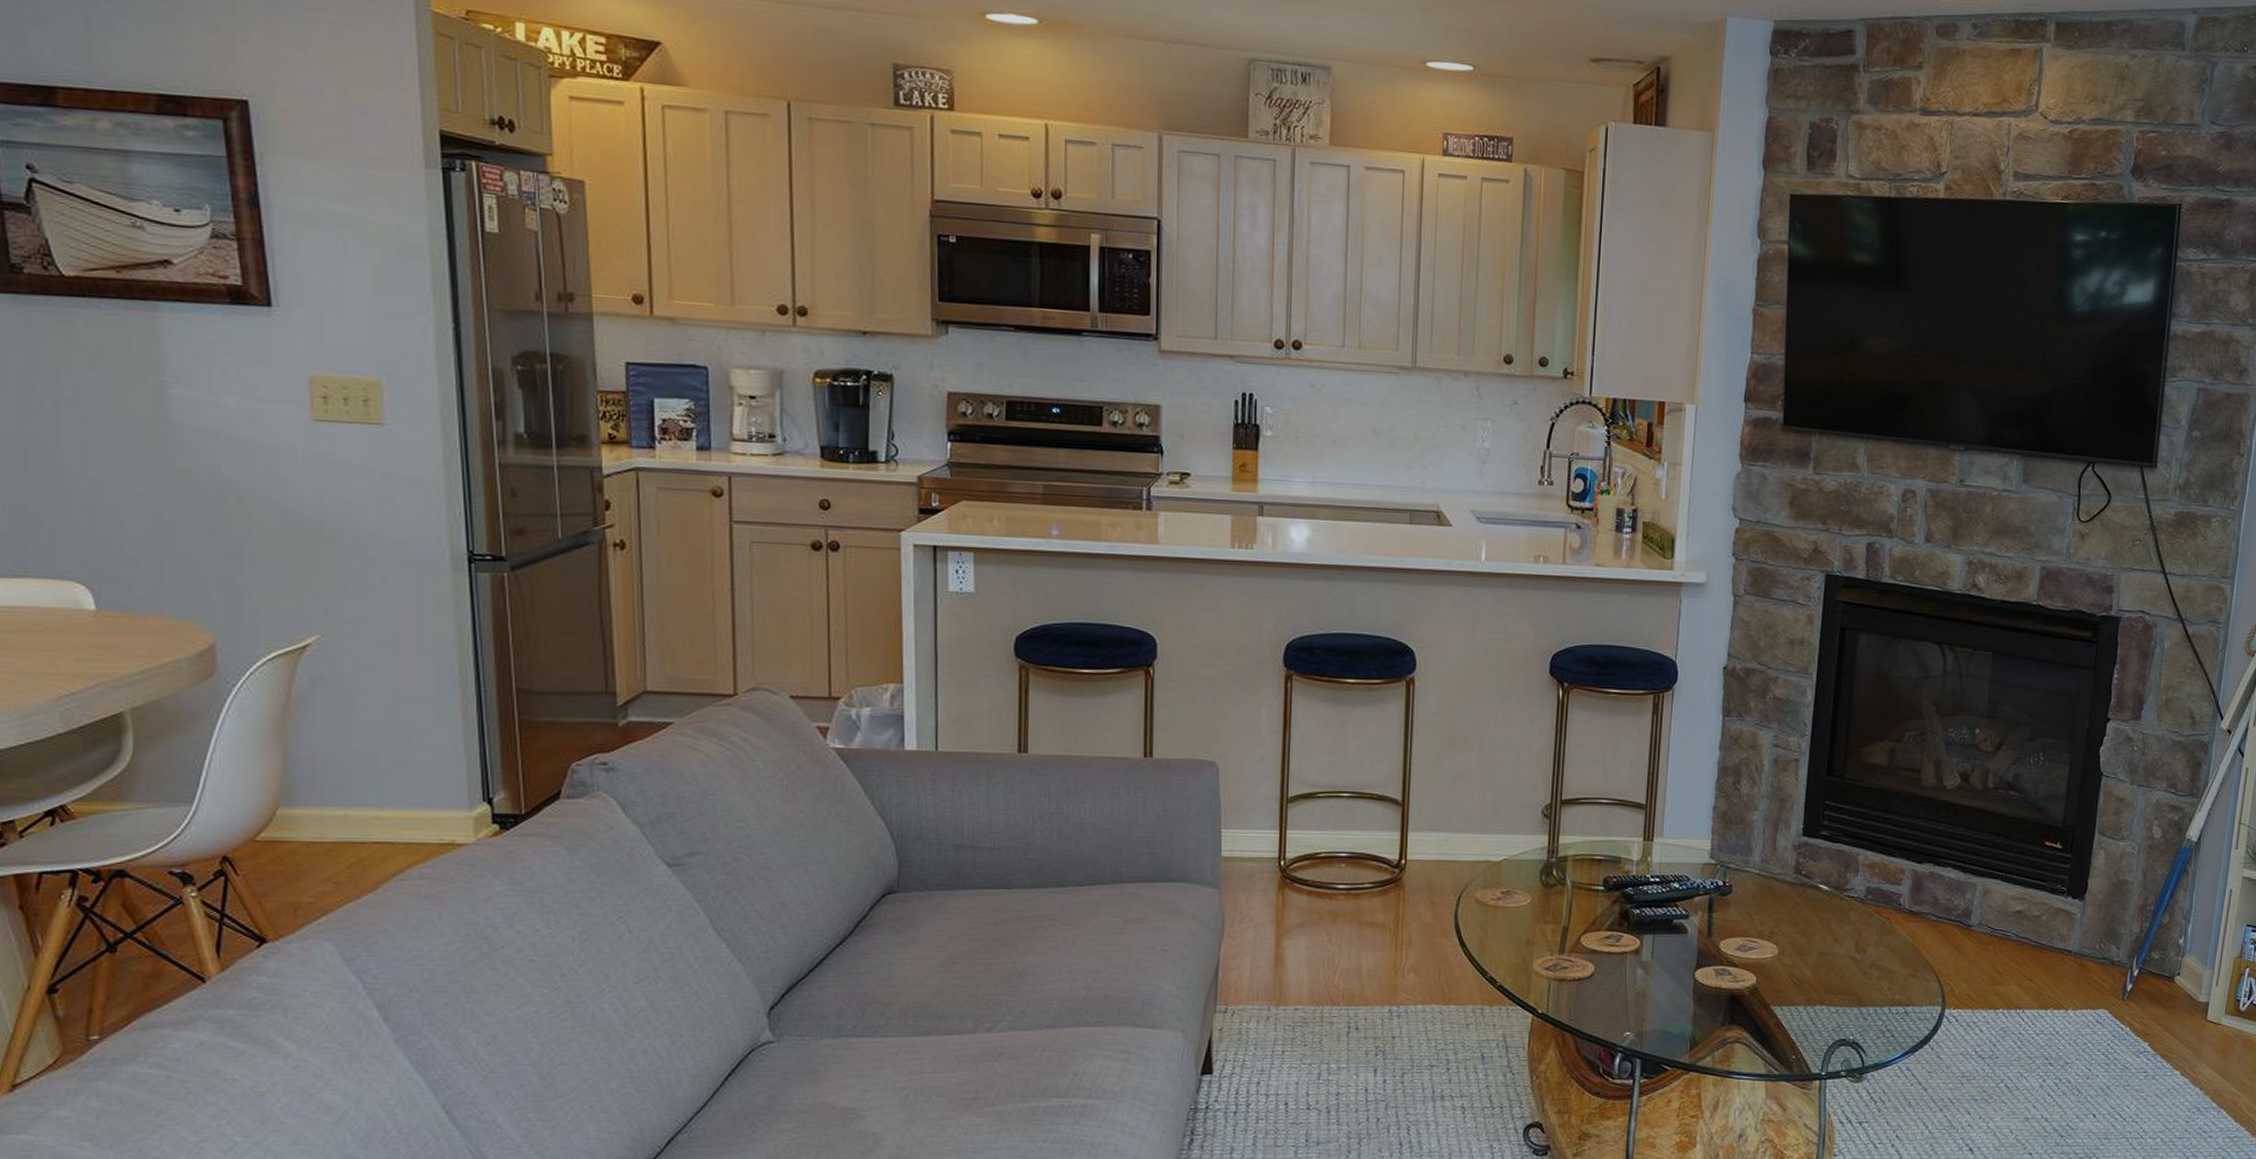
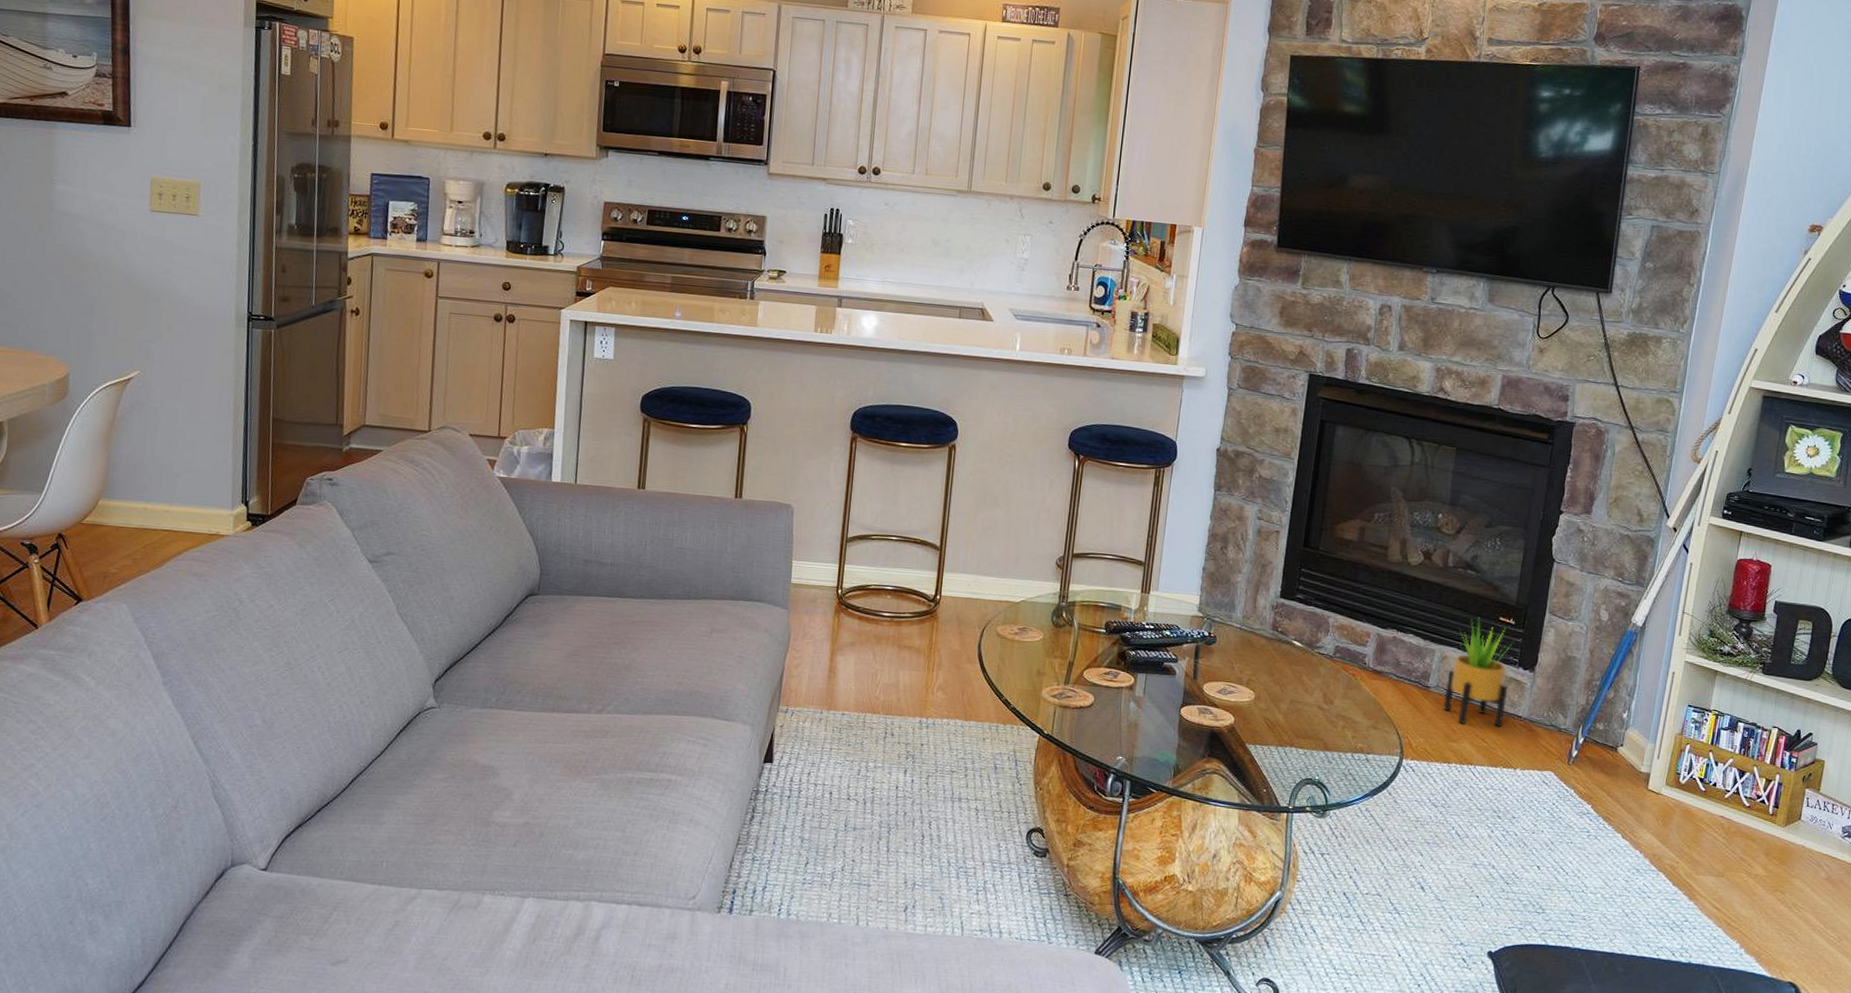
potted plant: none [1987,844,2059,965] -> present [1443,618,1511,728]

